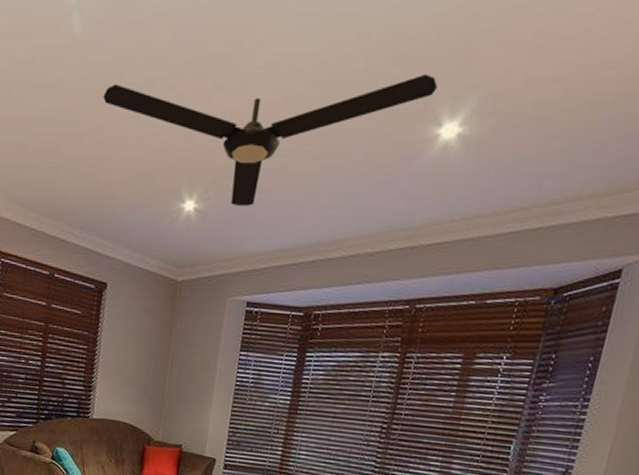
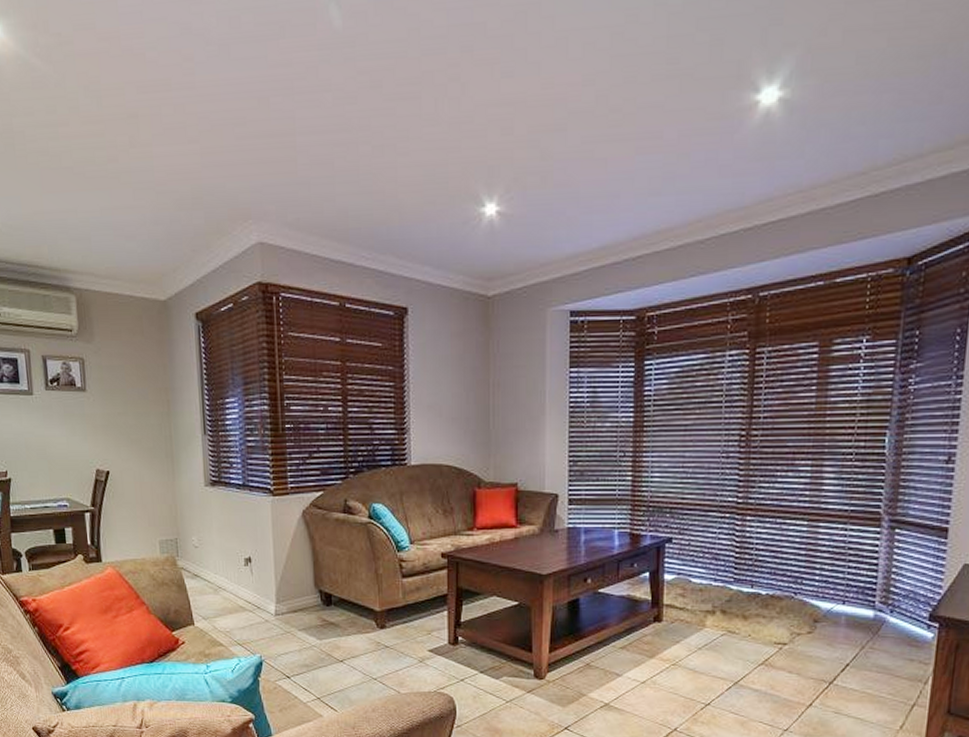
ceiling fan: present [103,73,438,206] -> none [376,35,749,204]

